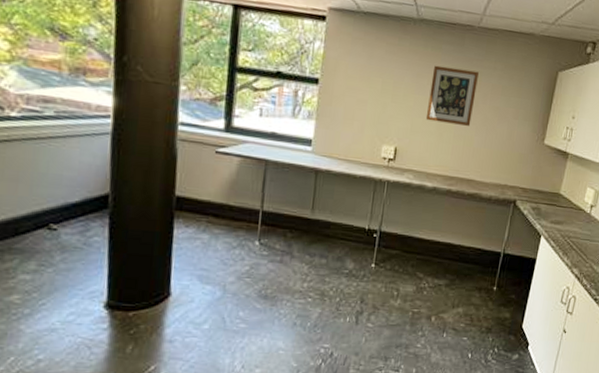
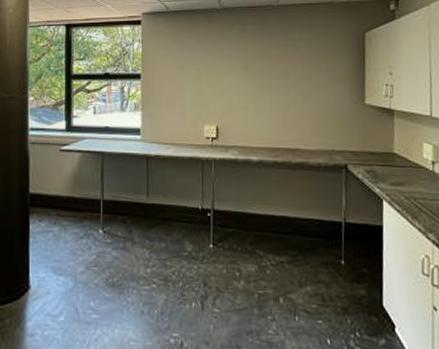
wall art: present [425,65,479,126] -> none [241,45,286,97]

